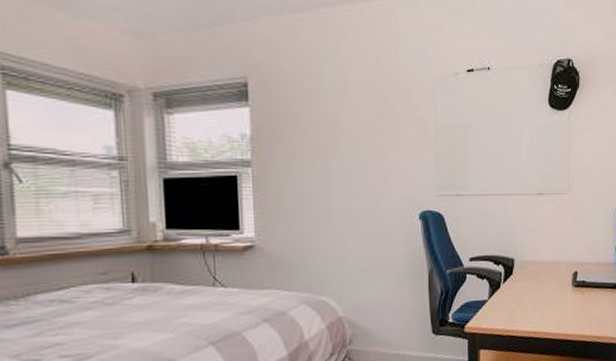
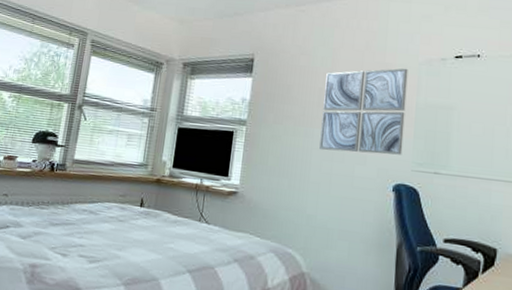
wall art: none [337,85,425,186] -> present [319,68,408,155]

